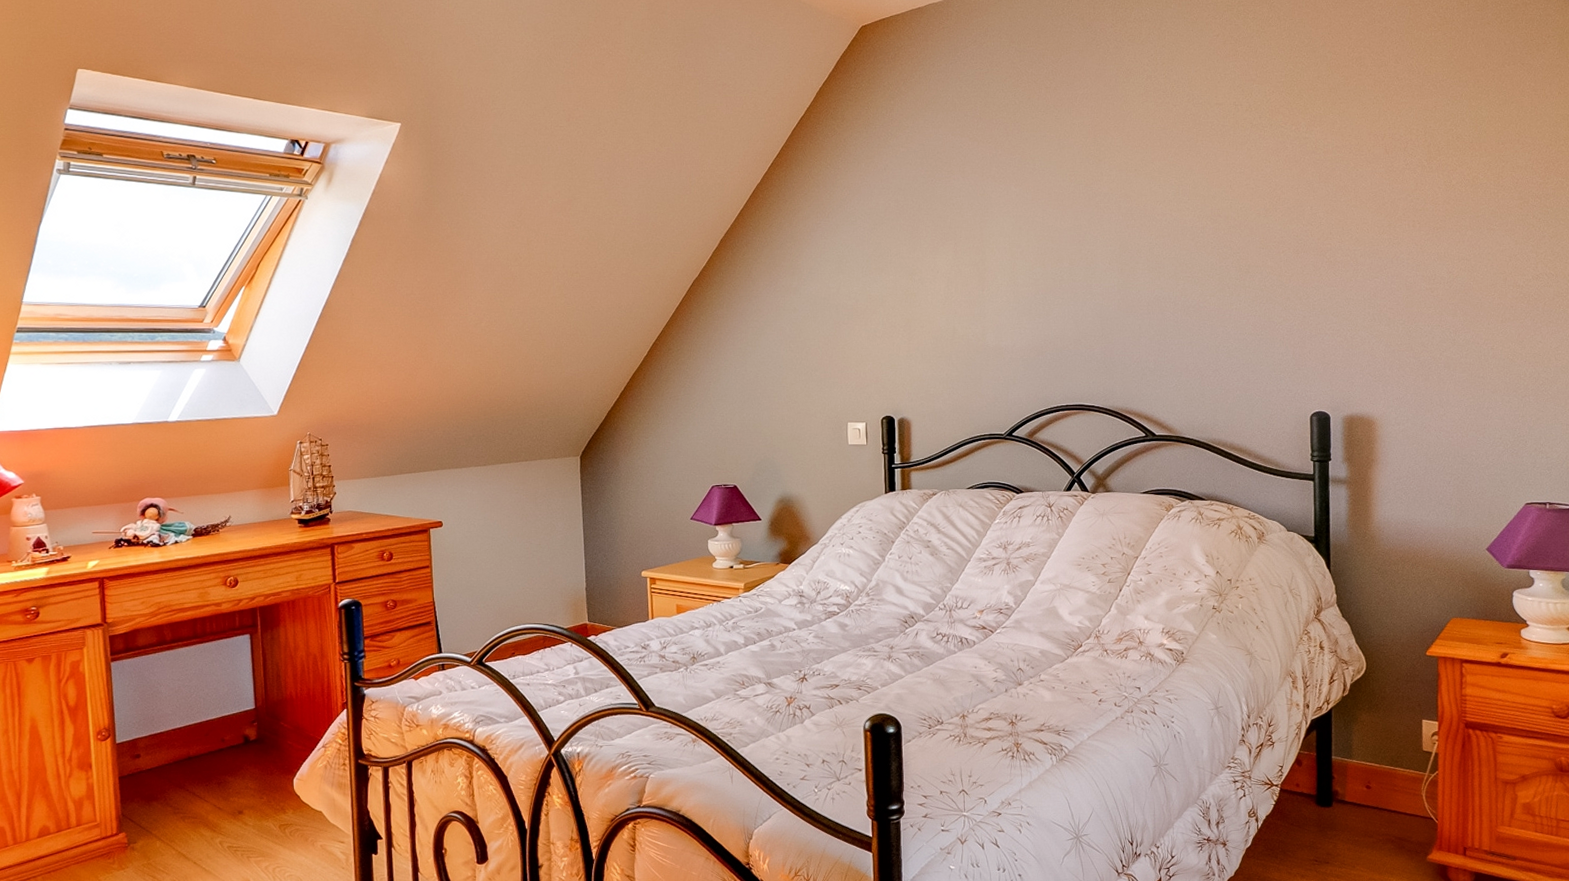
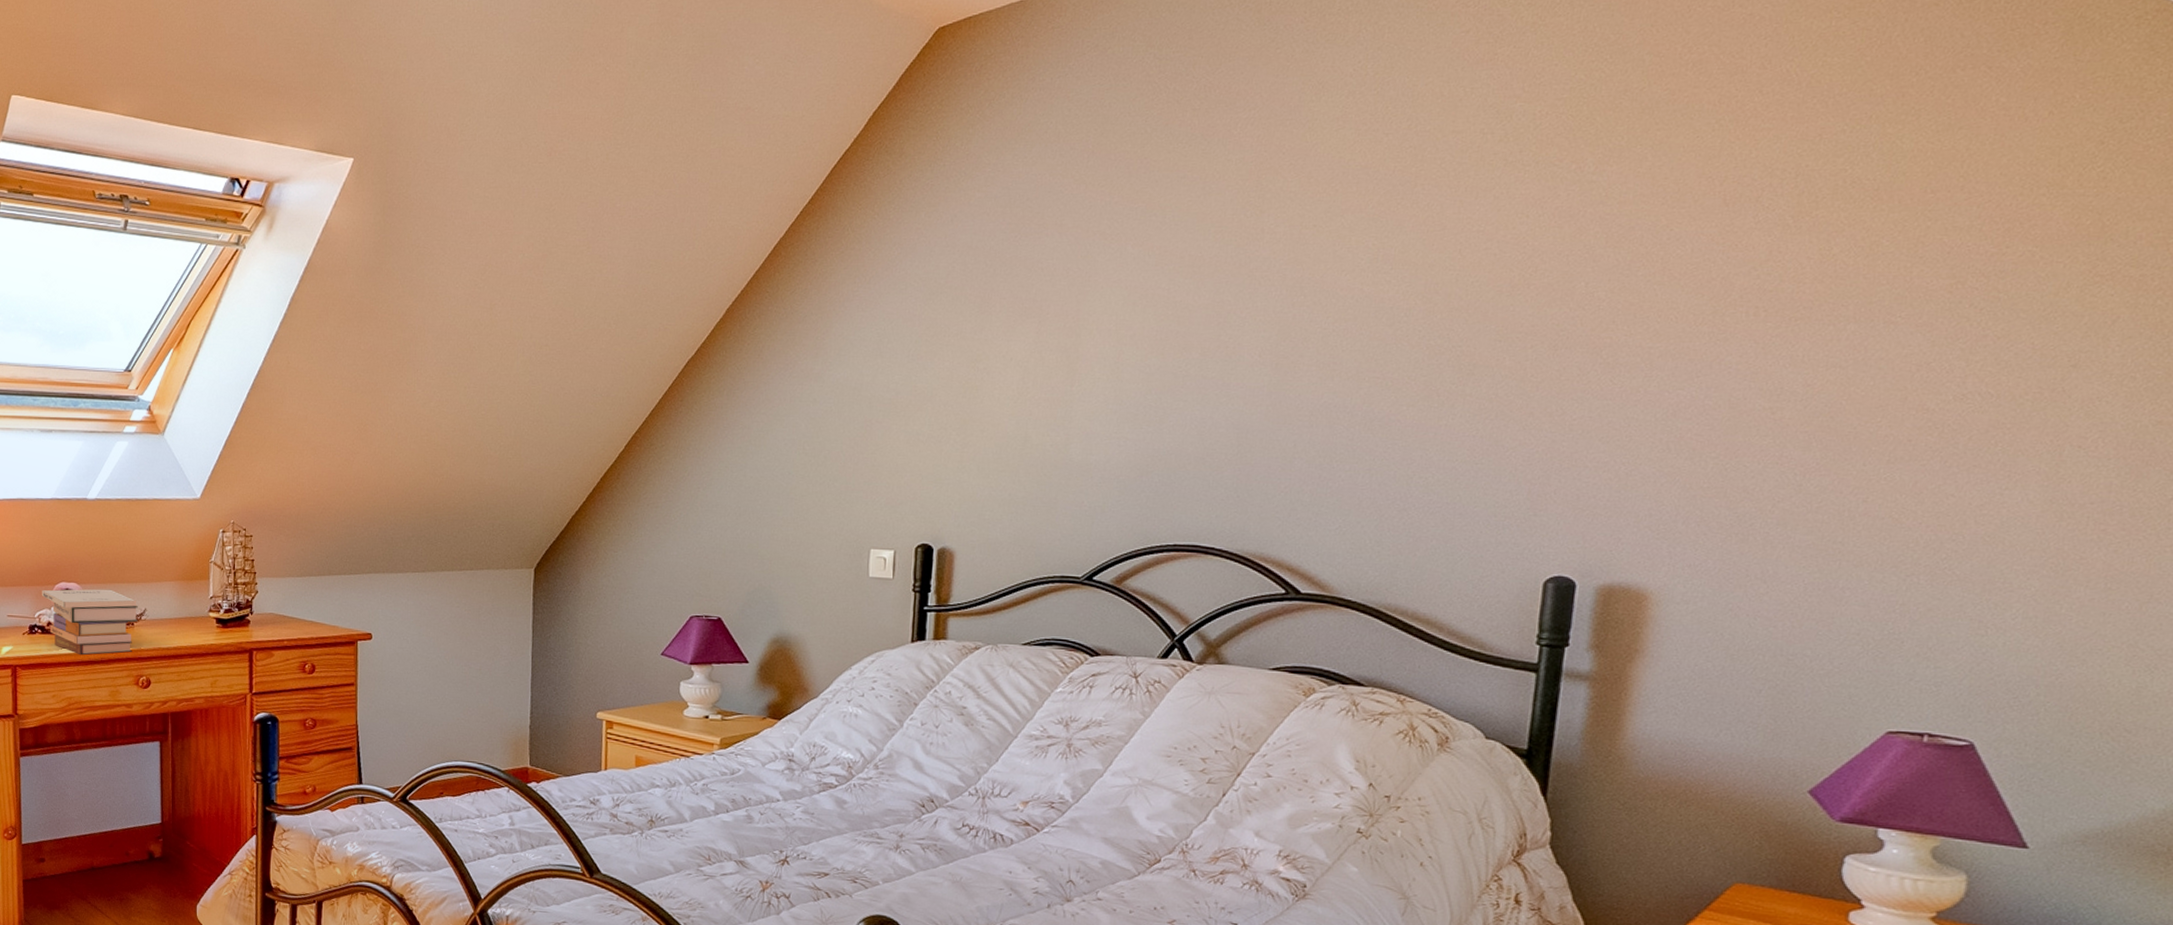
books: none [126,501,223,563] -> present [41,589,138,656]

